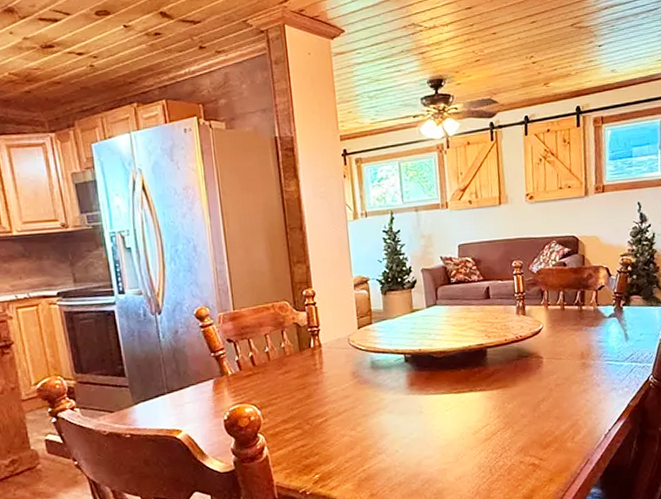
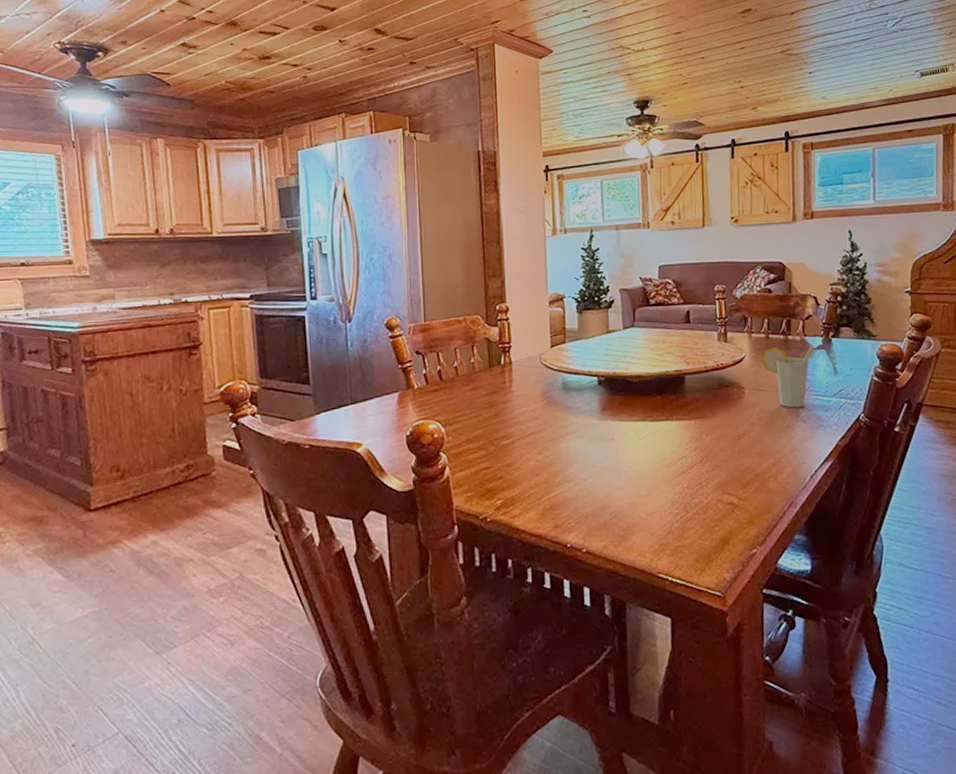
cup: none [557,315,606,374] -> present [761,346,814,408]

